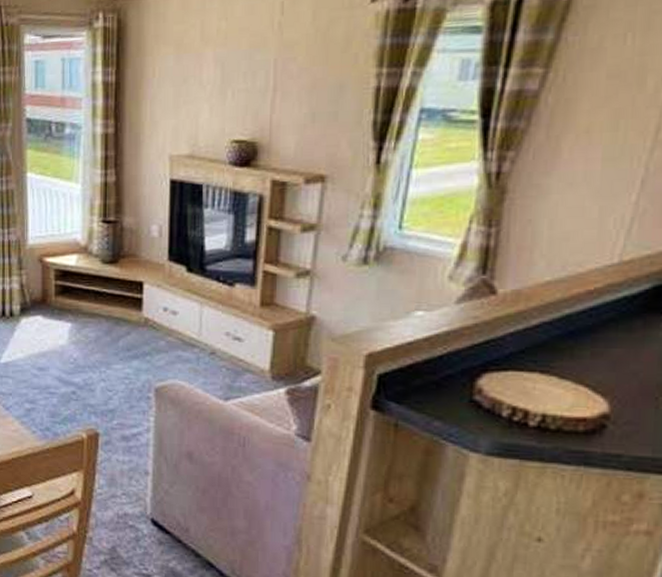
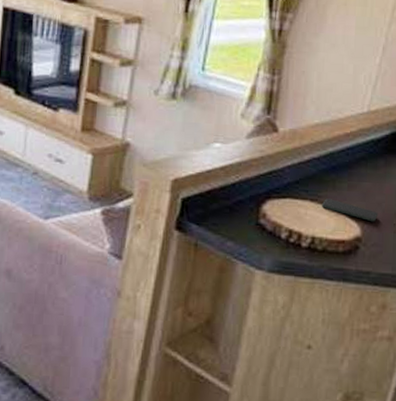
smartphone: none [556,370,634,396] -> present [322,199,379,222]

